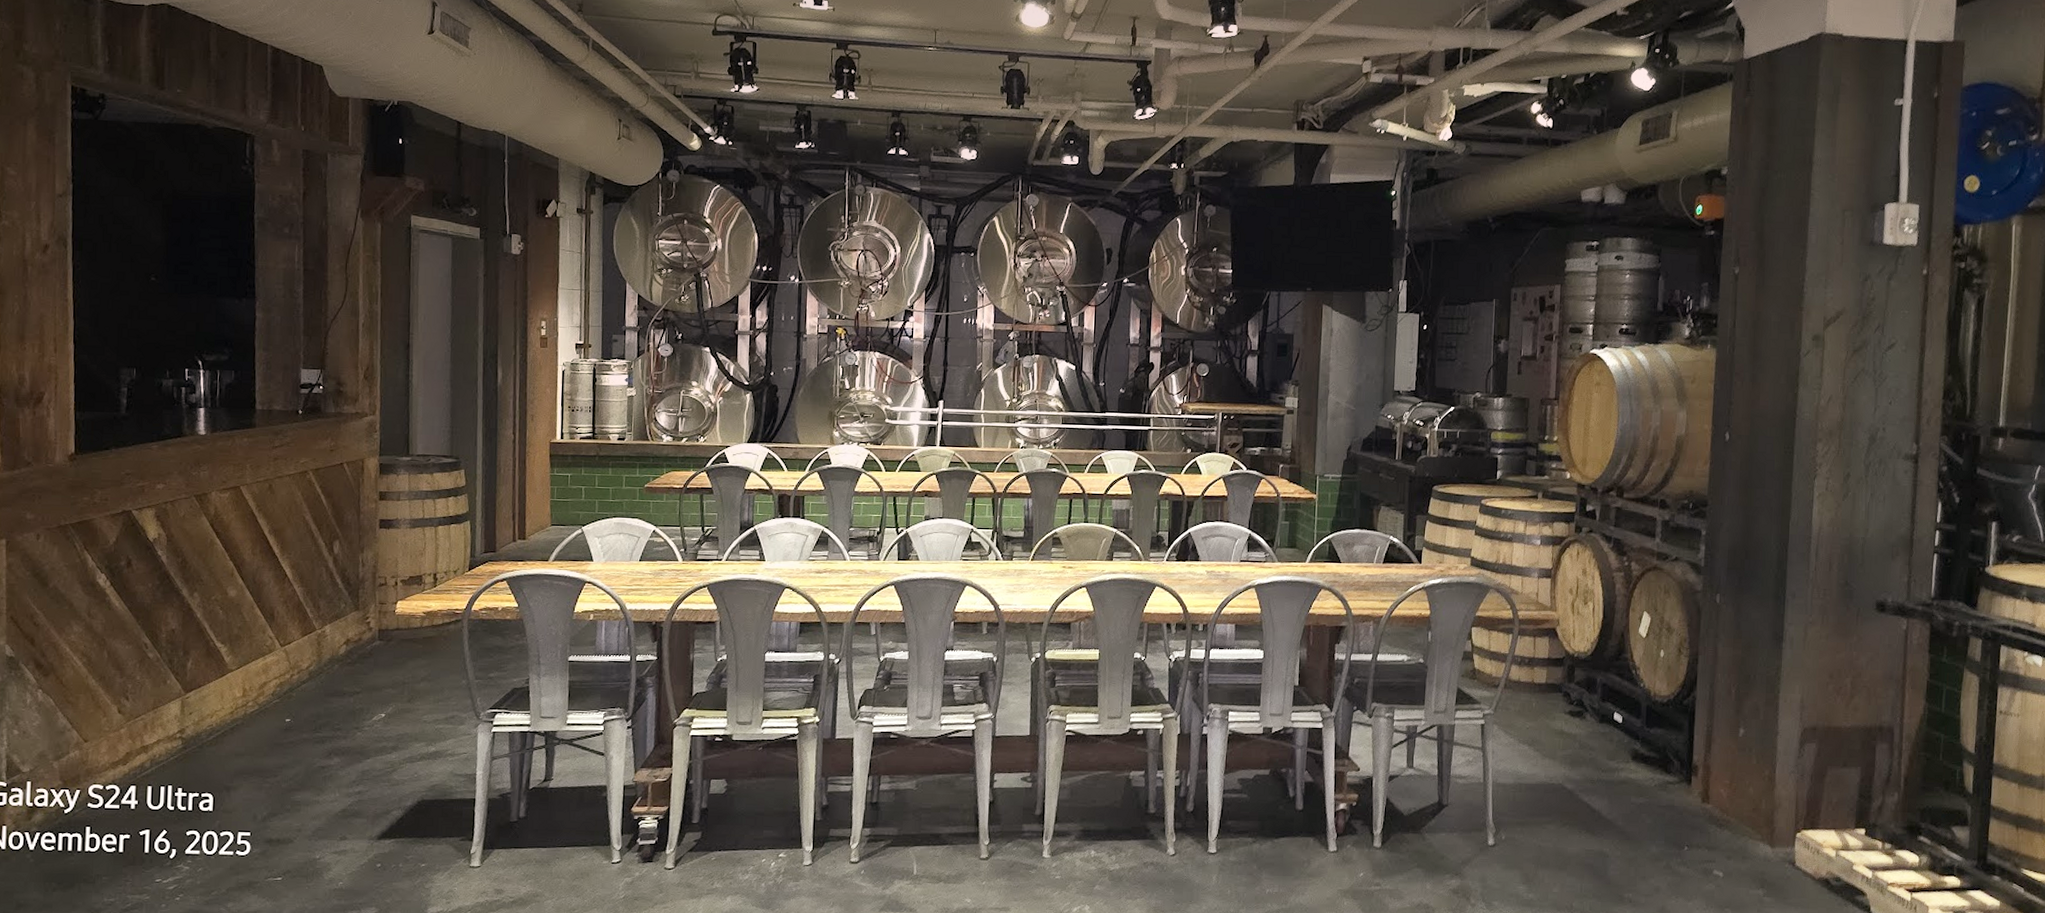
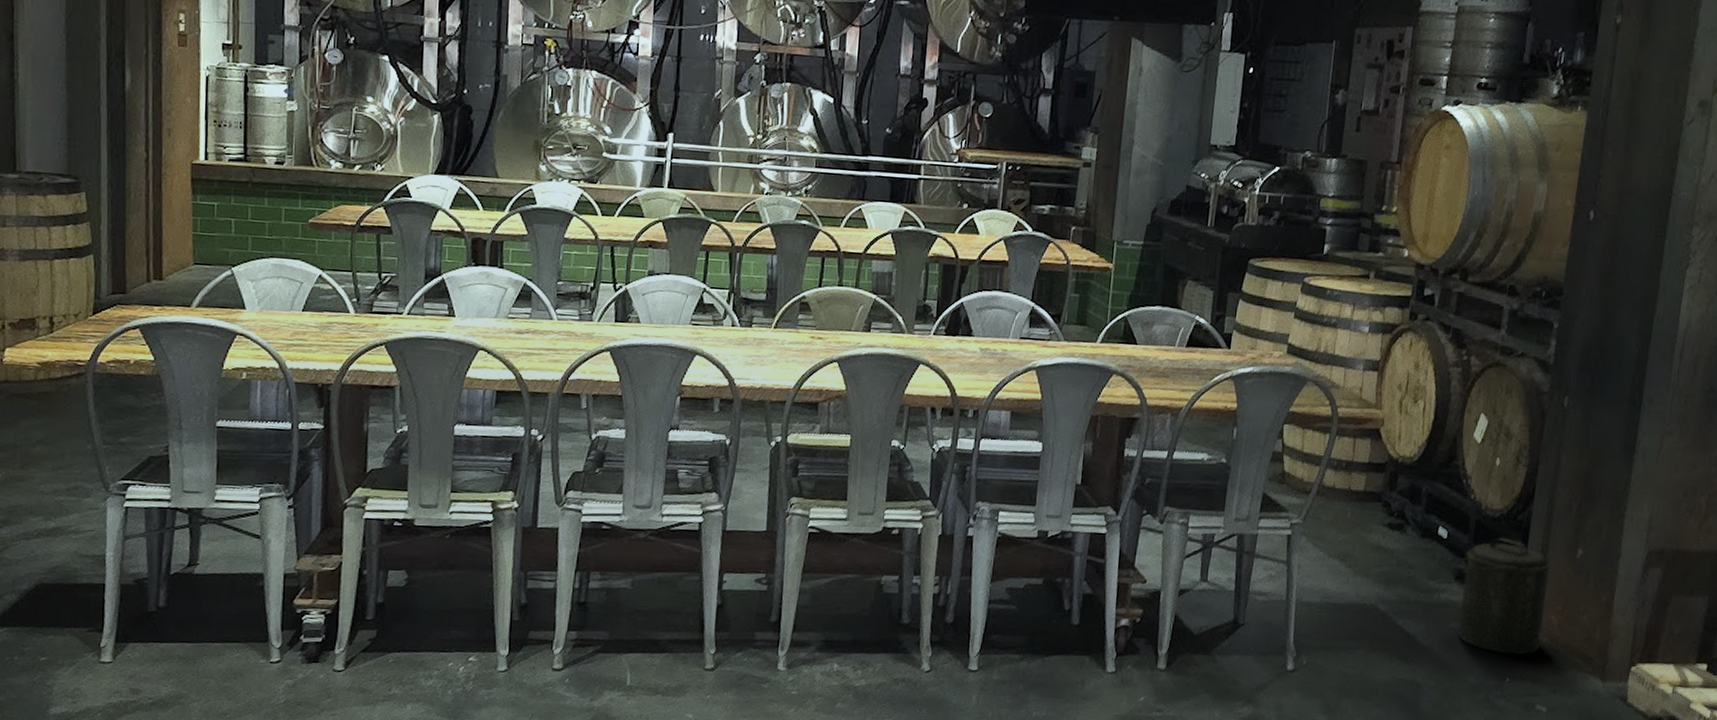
canister: none [1628,720,1717,825] -> present [1451,537,1552,655]

